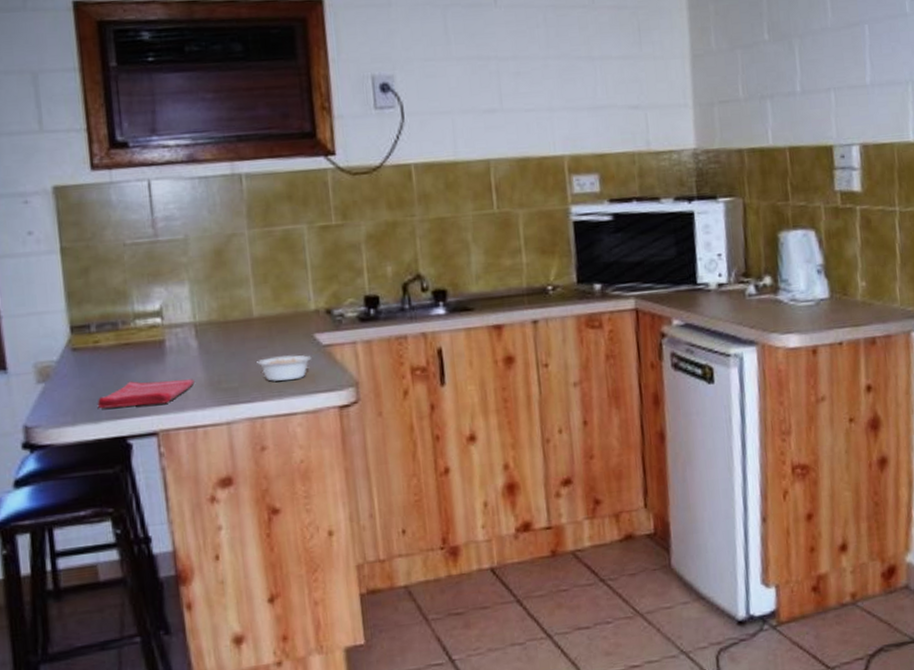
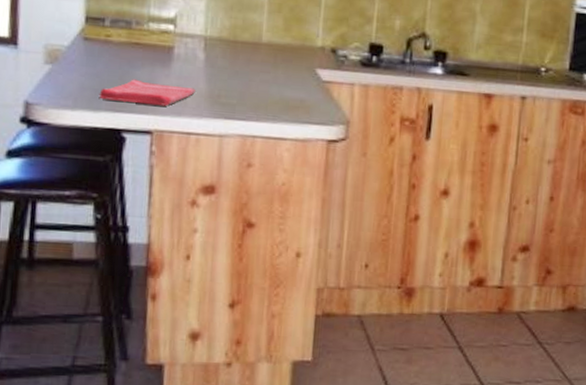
legume: present [257,355,312,382] -> none [258,82,310,108]

